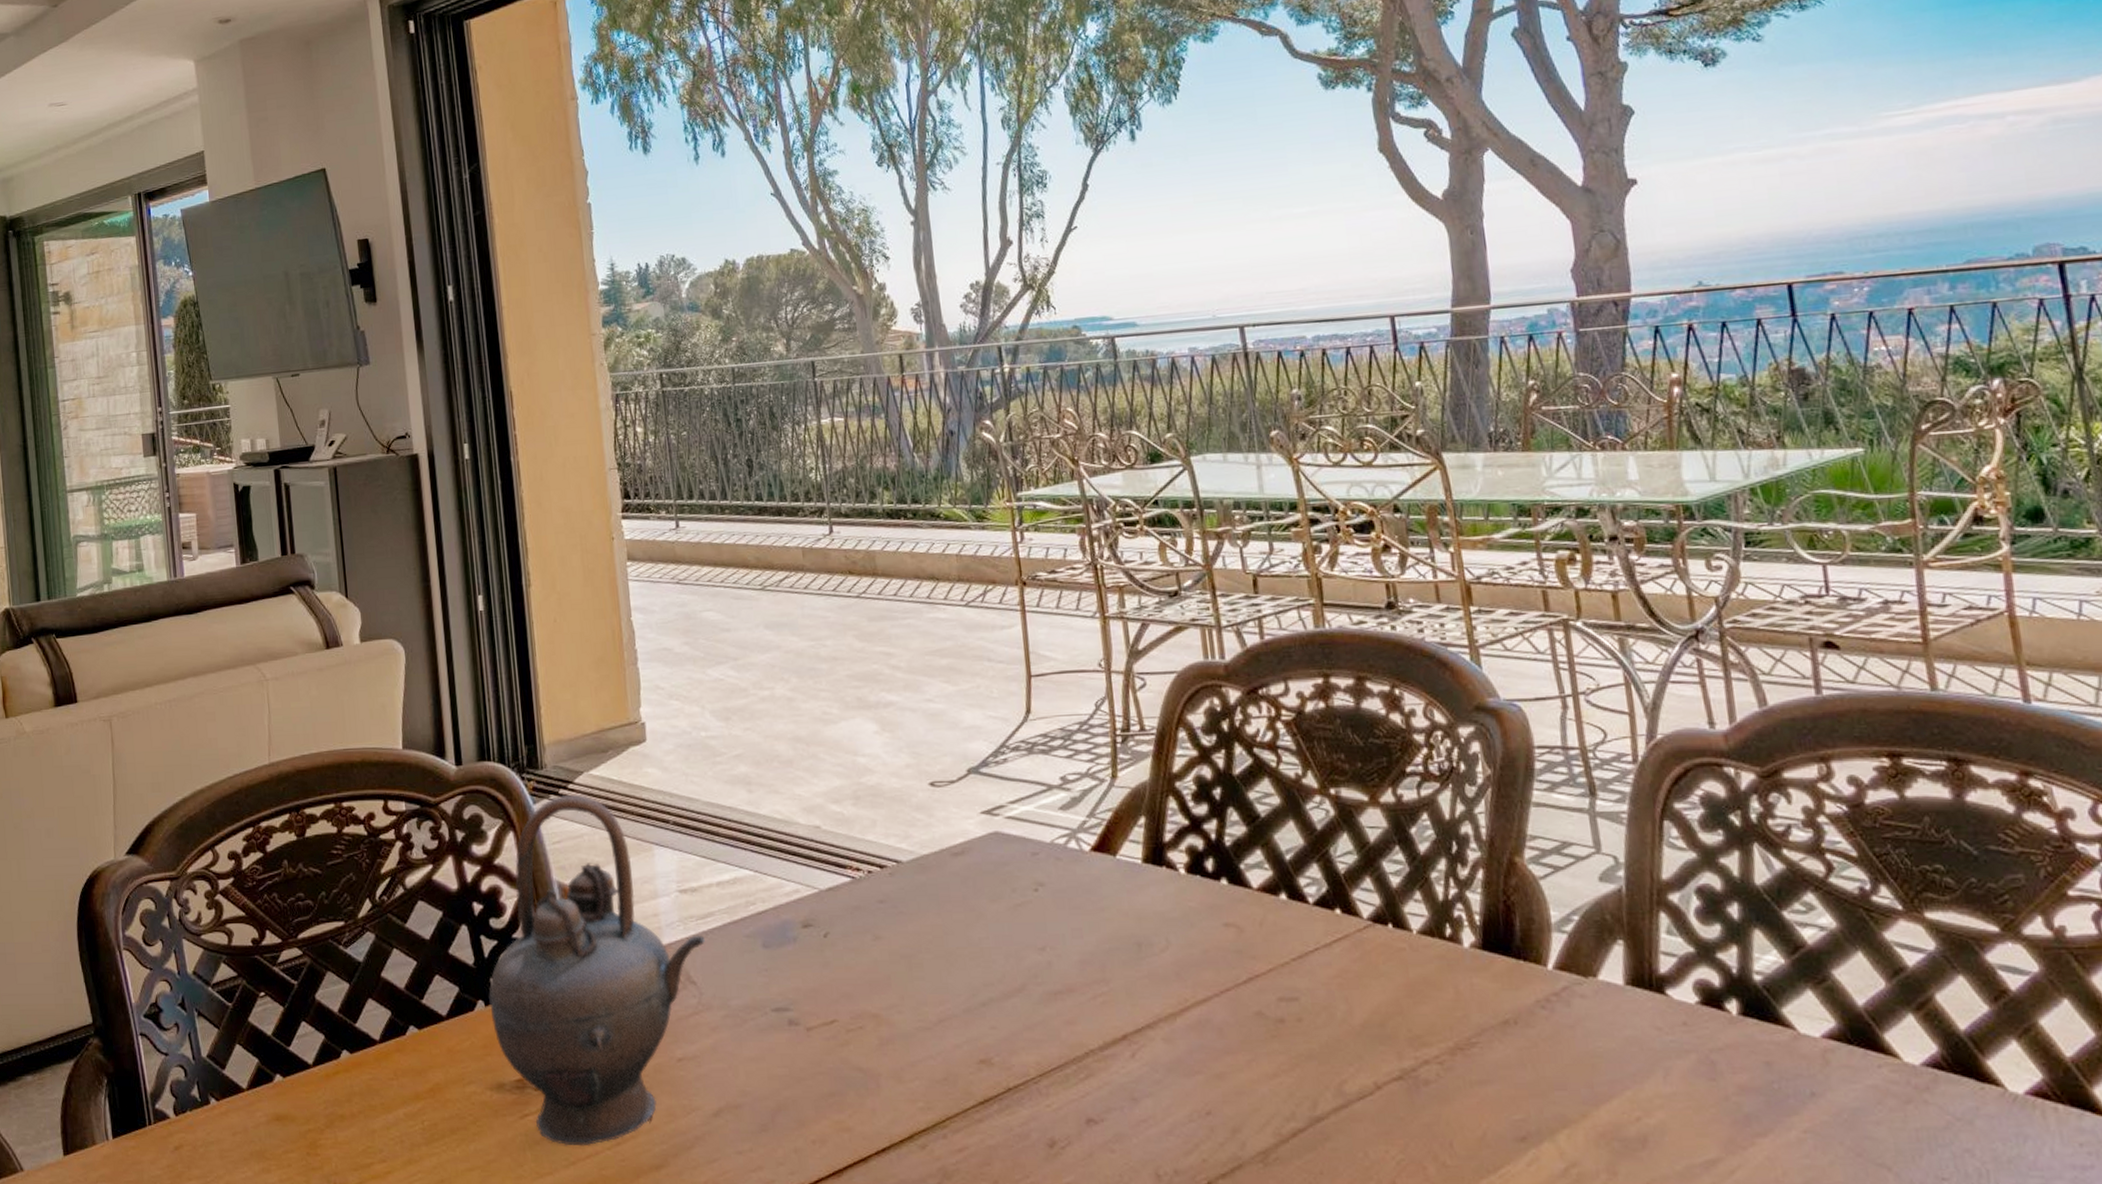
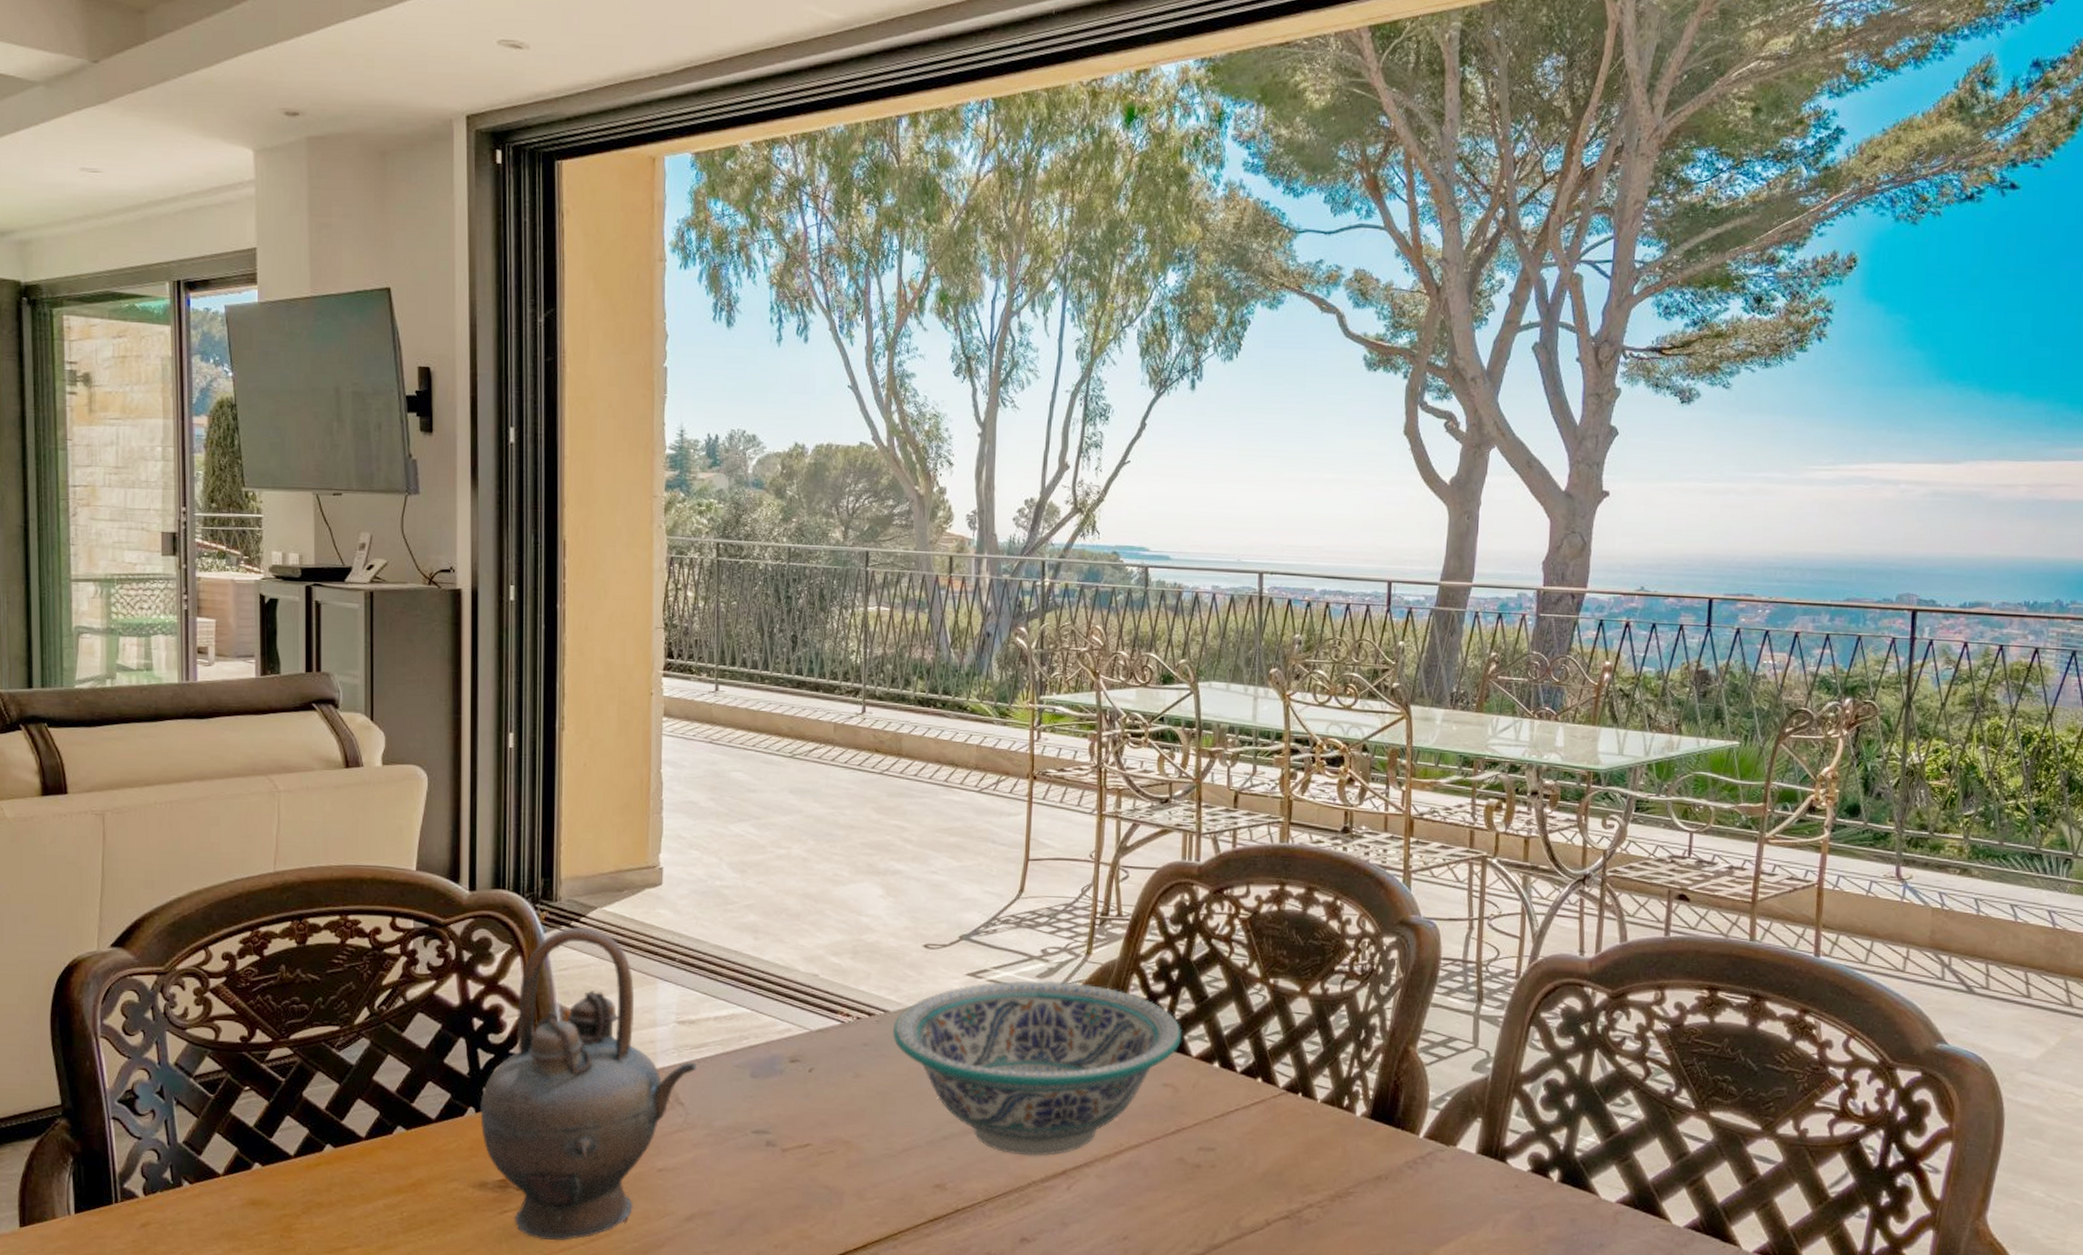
bowl: none [908,811,1238,1020] -> present [892,980,1183,1156]

